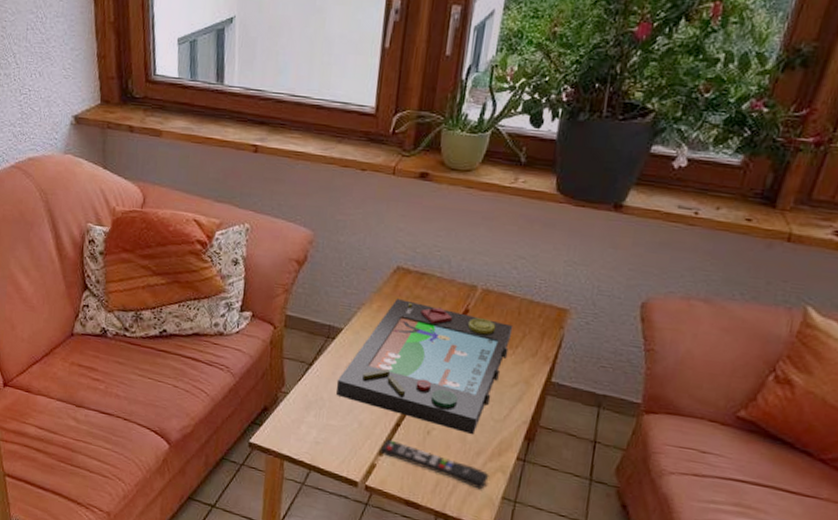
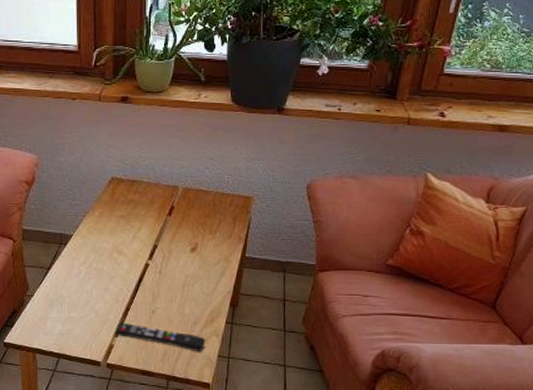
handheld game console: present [336,299,513,434] -> none [72,204,211,308]

